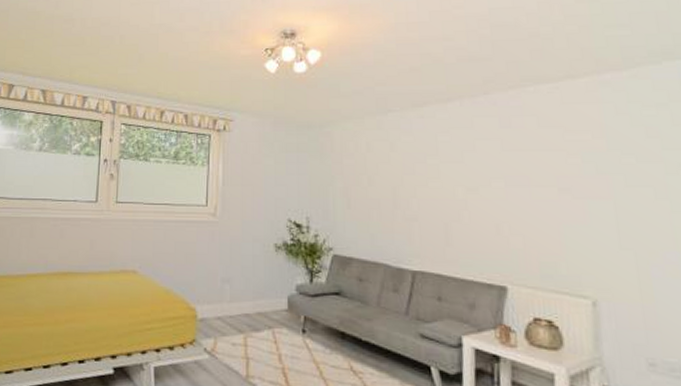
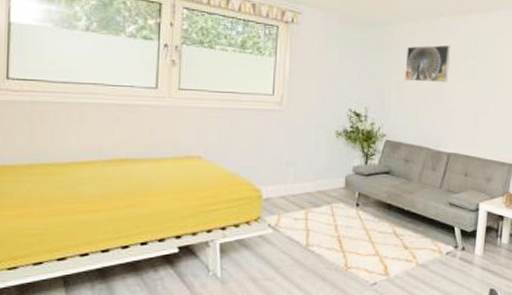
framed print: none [350,142,405,187] -> present [405,44,451,83]

